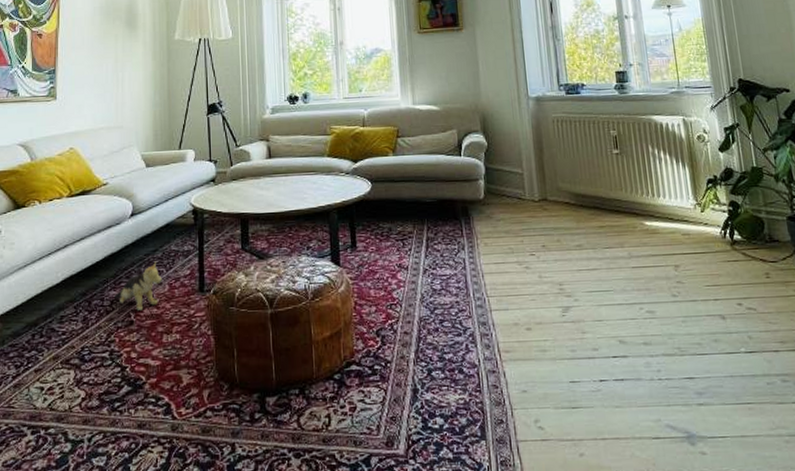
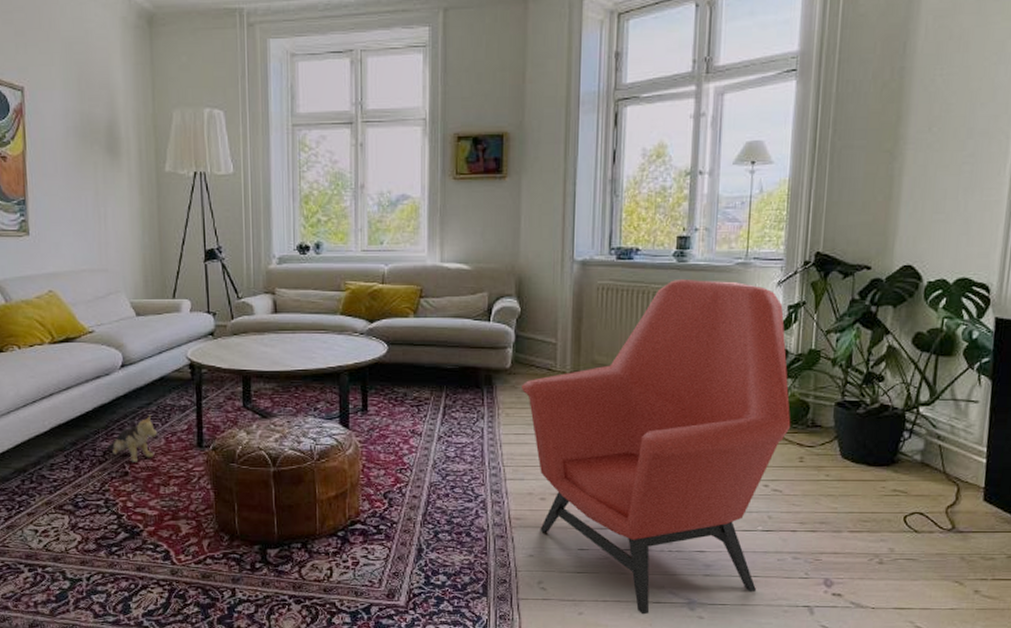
armchair: none [495,108,753,453] -> present [520,278,791,615]

